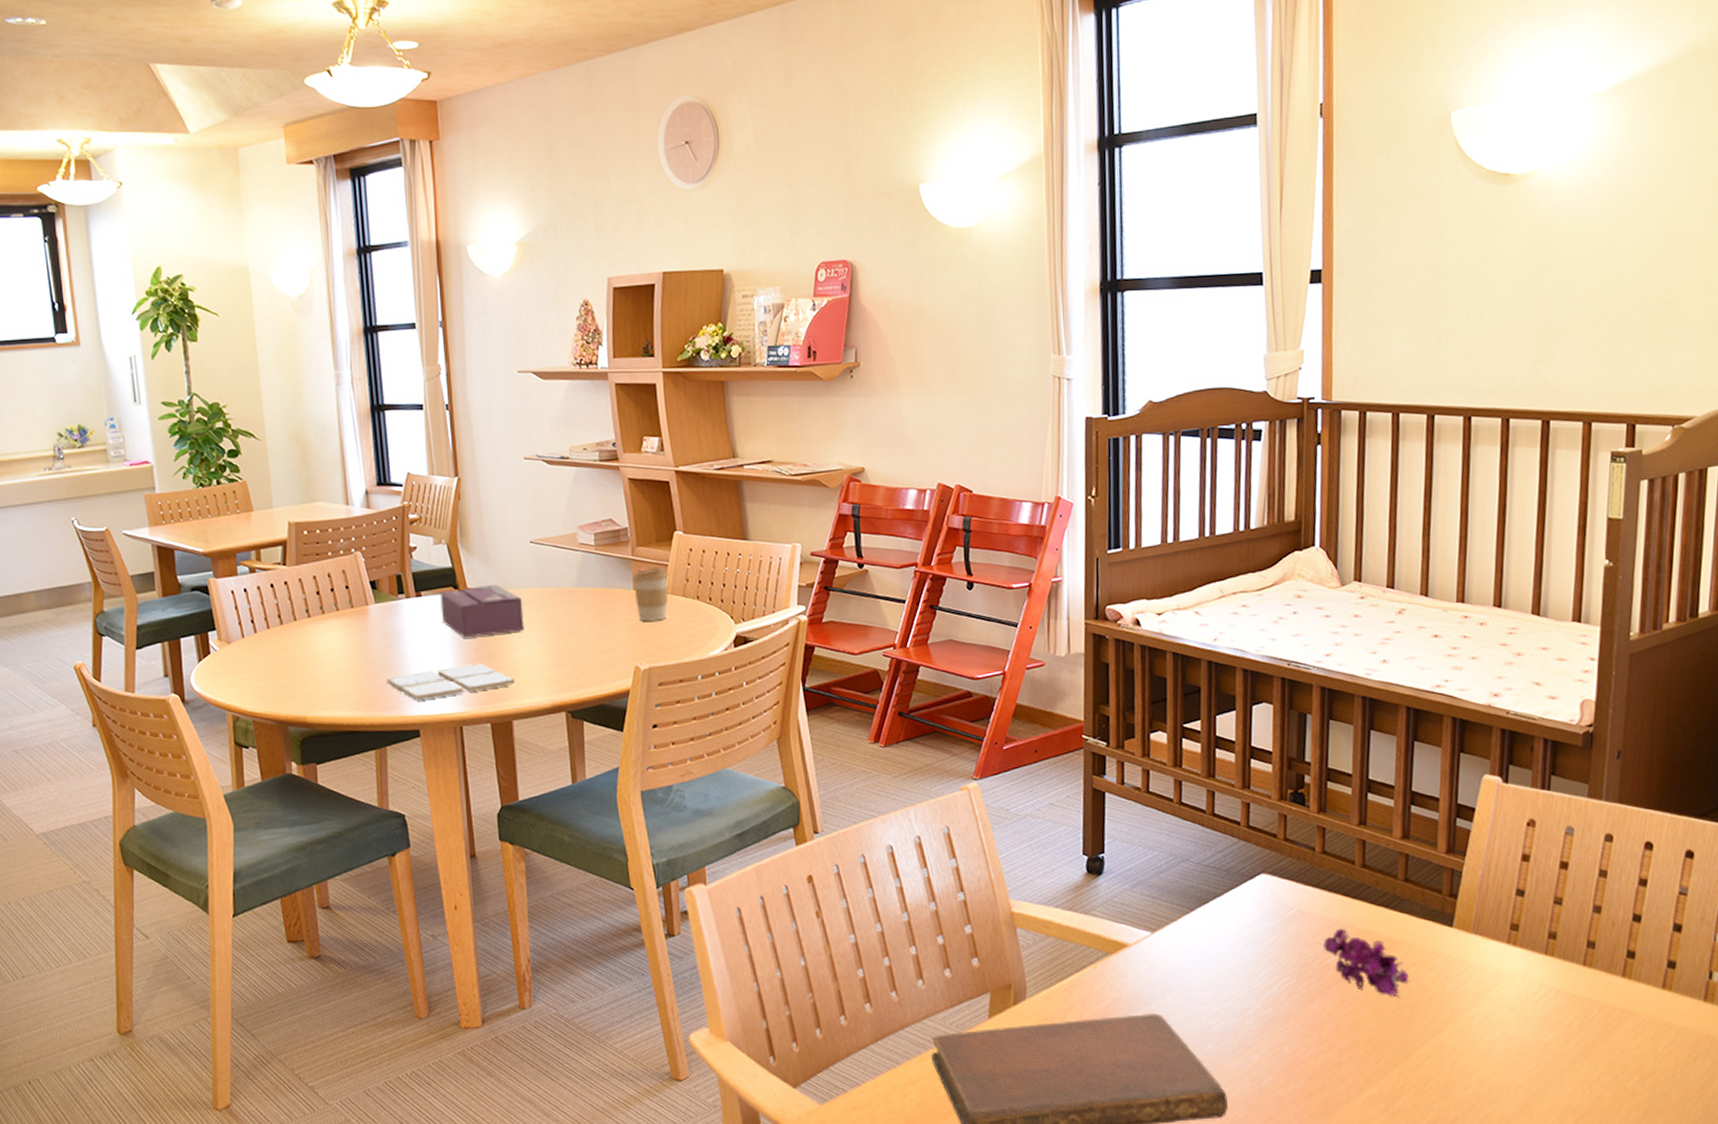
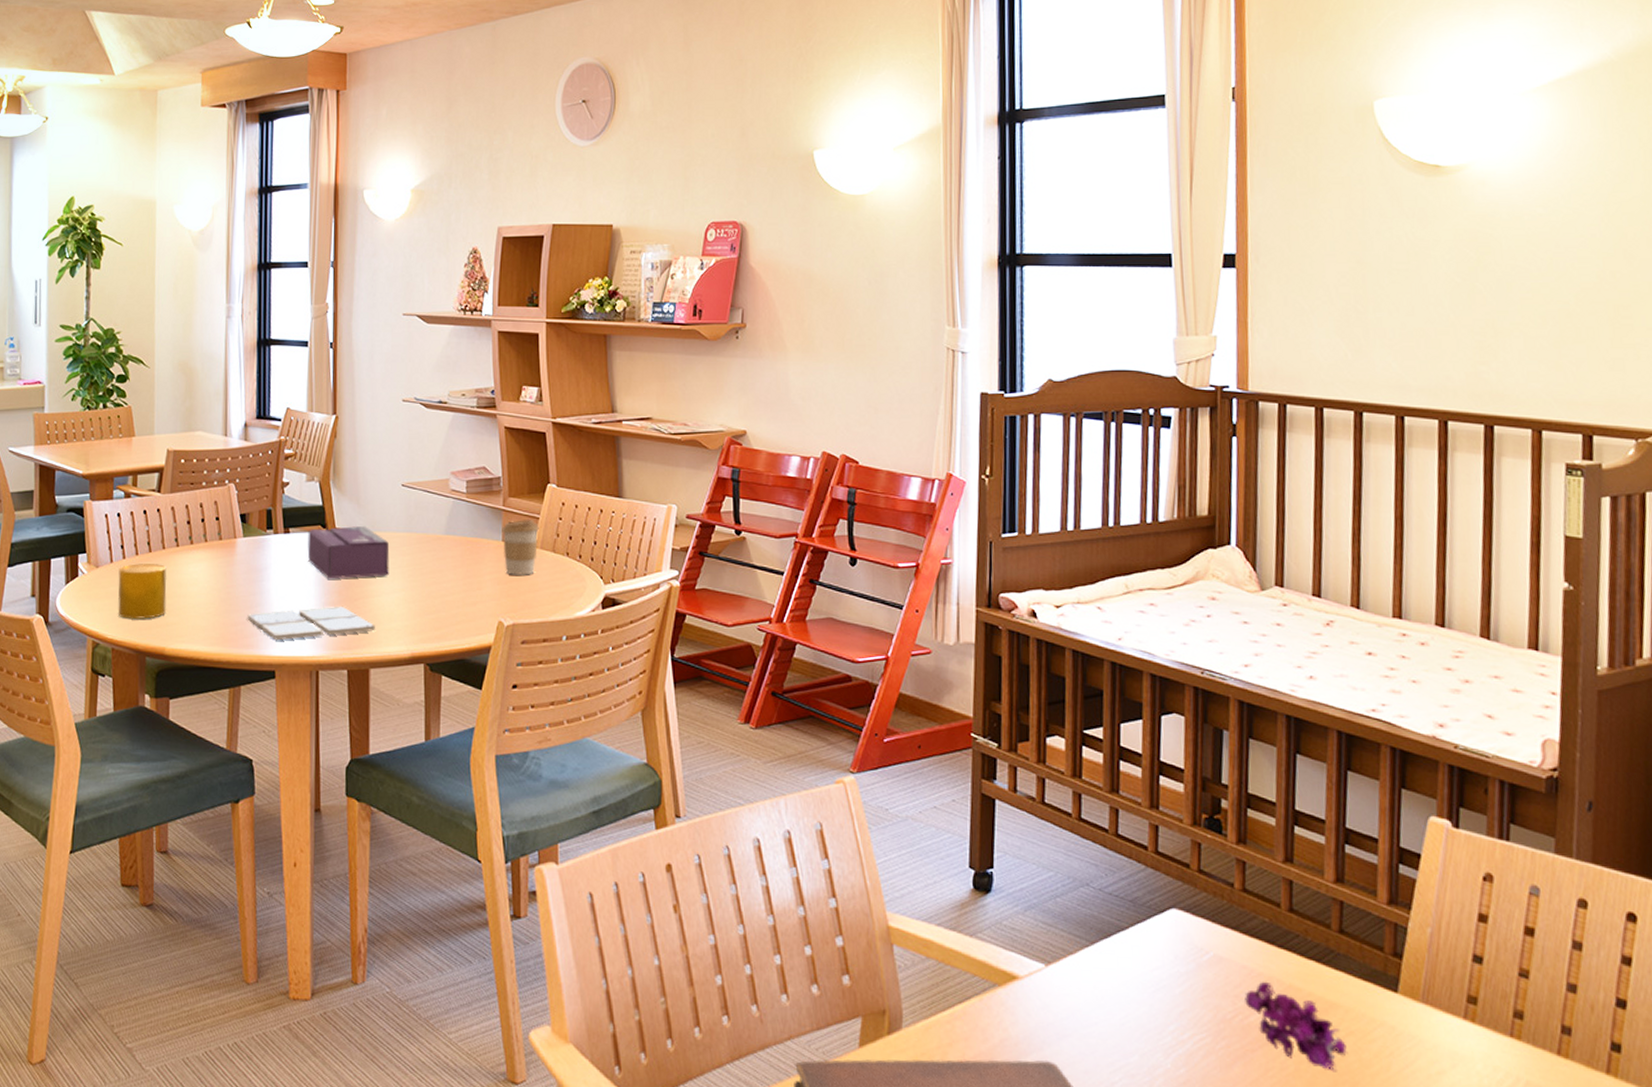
cup: none [251,636,304,691] -> present [118,564,167,619]

